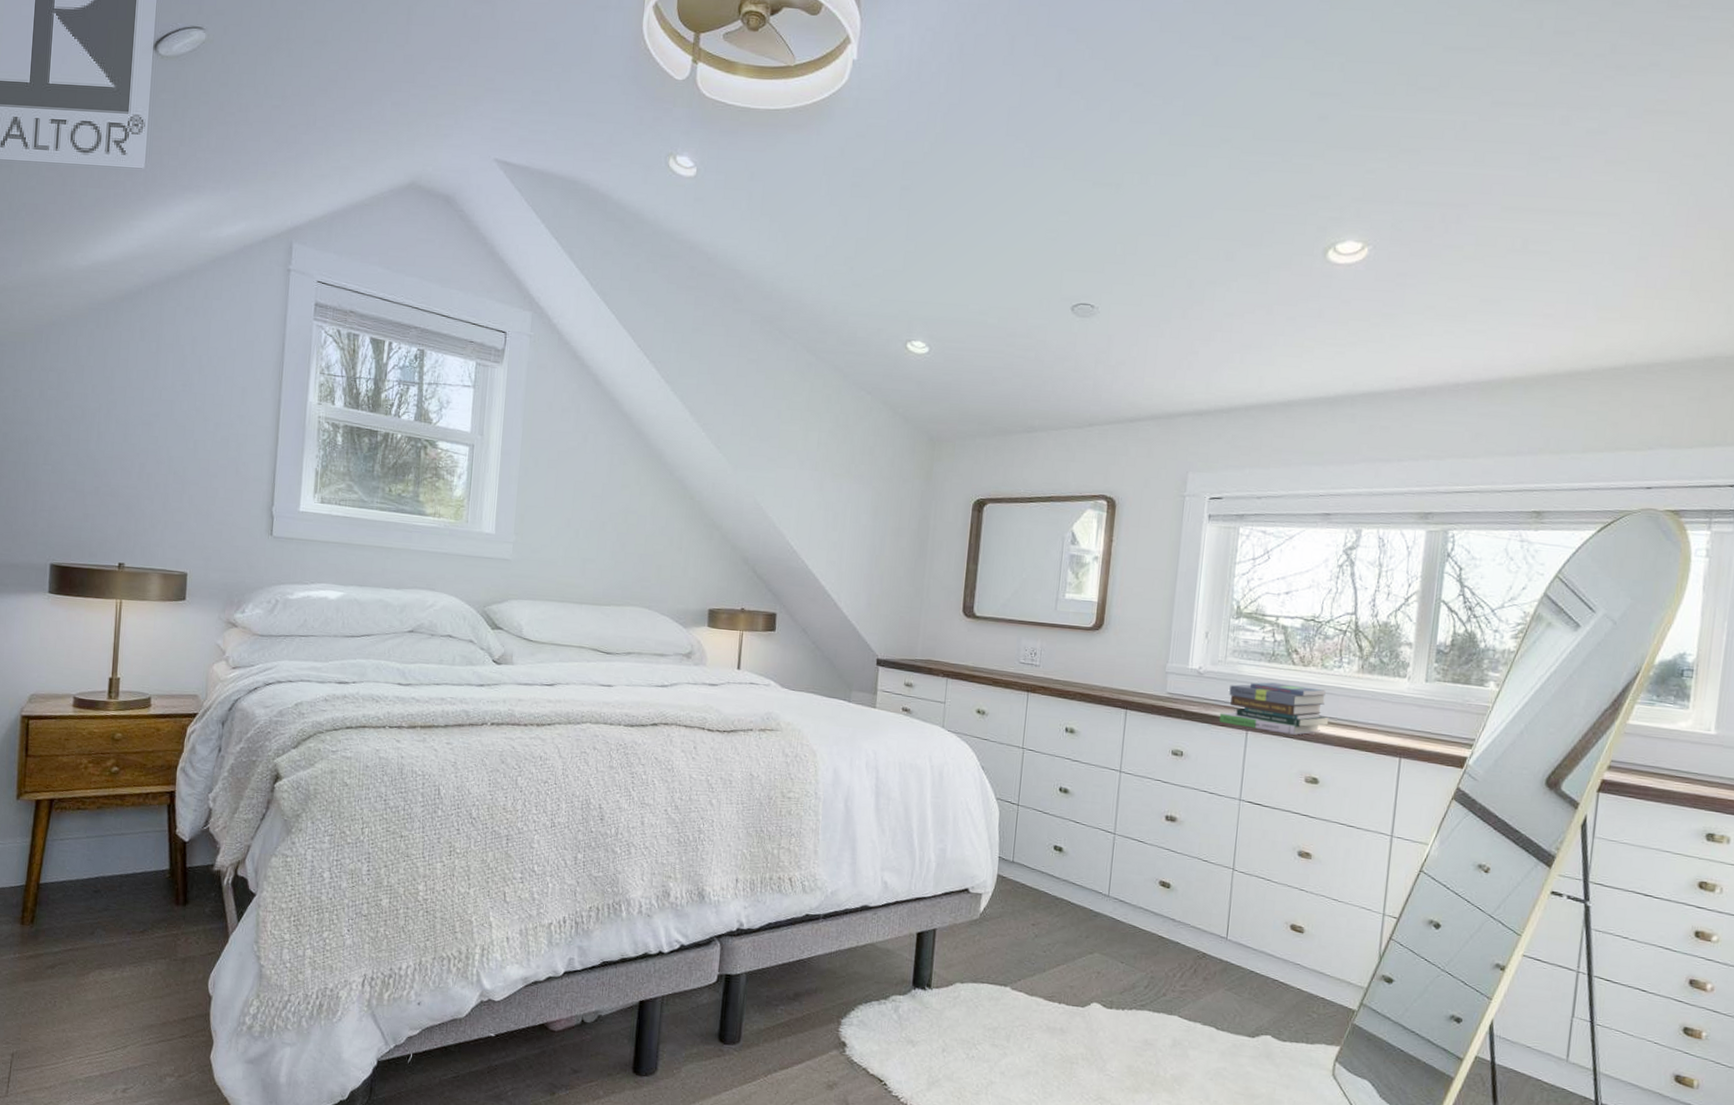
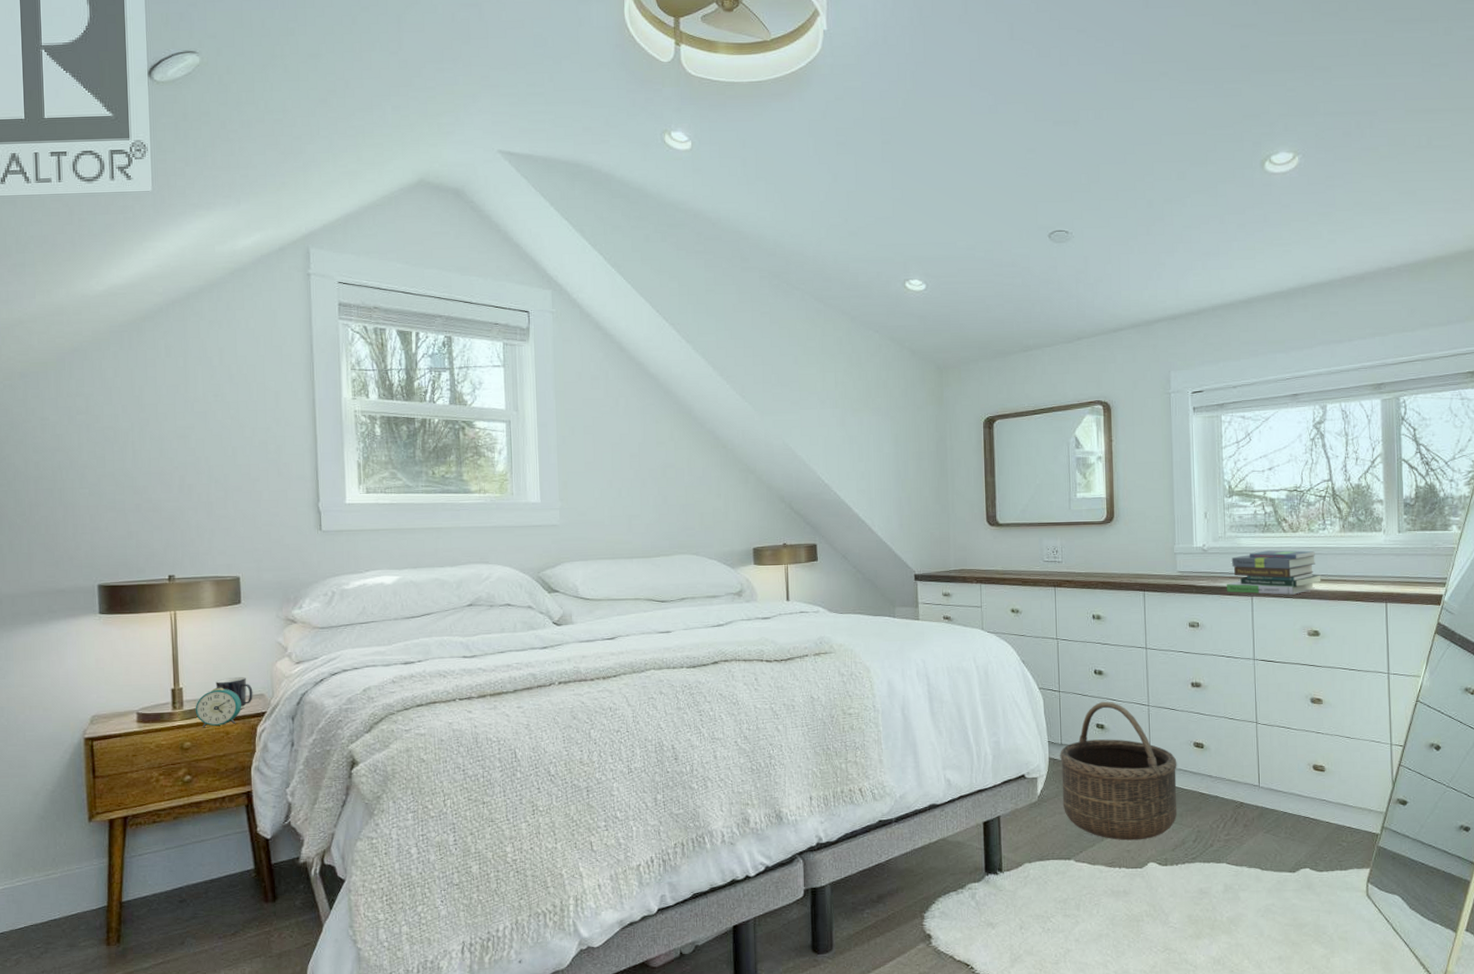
alarm clock: none [129,682,176,721] -> present [195,687,242,728]
mug: none [152,674,188,707] -> present [215,676,253,709]
basket: none [1005,822,1138,977] -> present [1060,701,1178,841]

